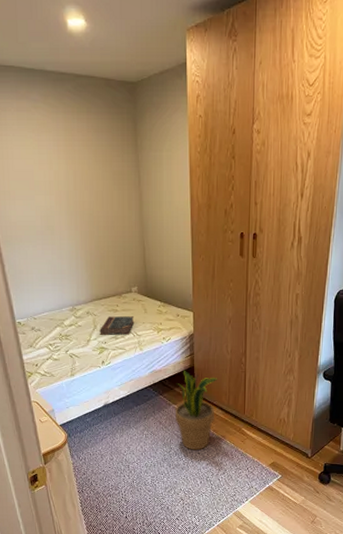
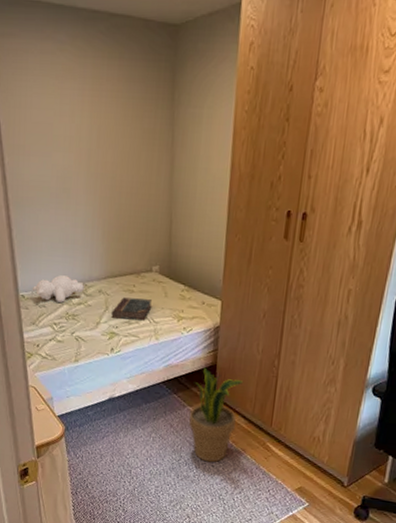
teddy bear: none [27,302,74,325] -> present [32,275,84,303]

